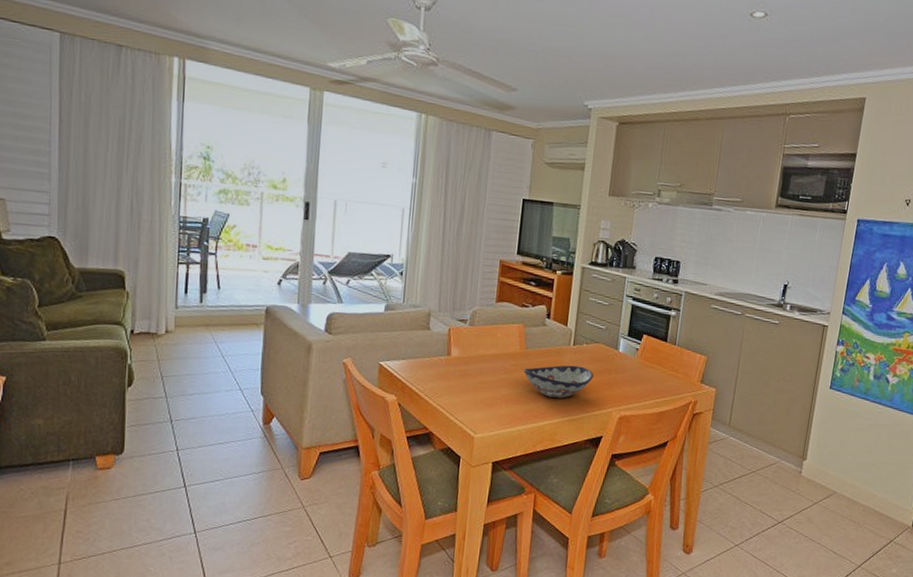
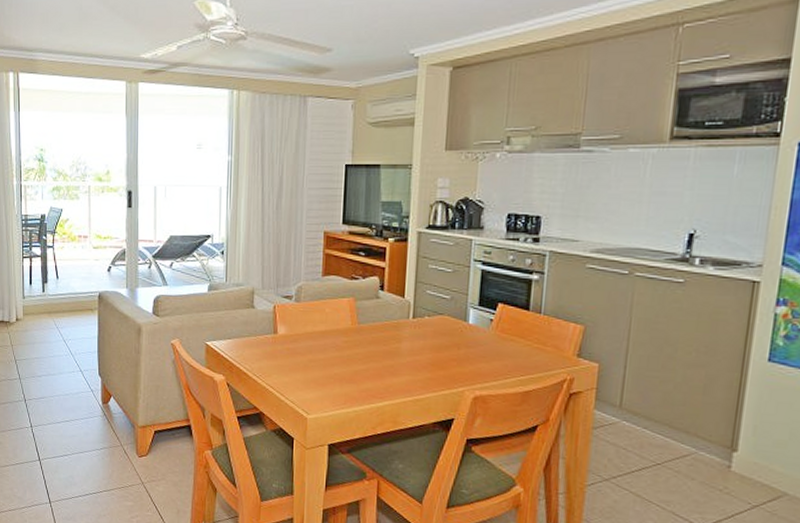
decorative bowl: present [523,365,594,398] -> none [356,340,440,377]

